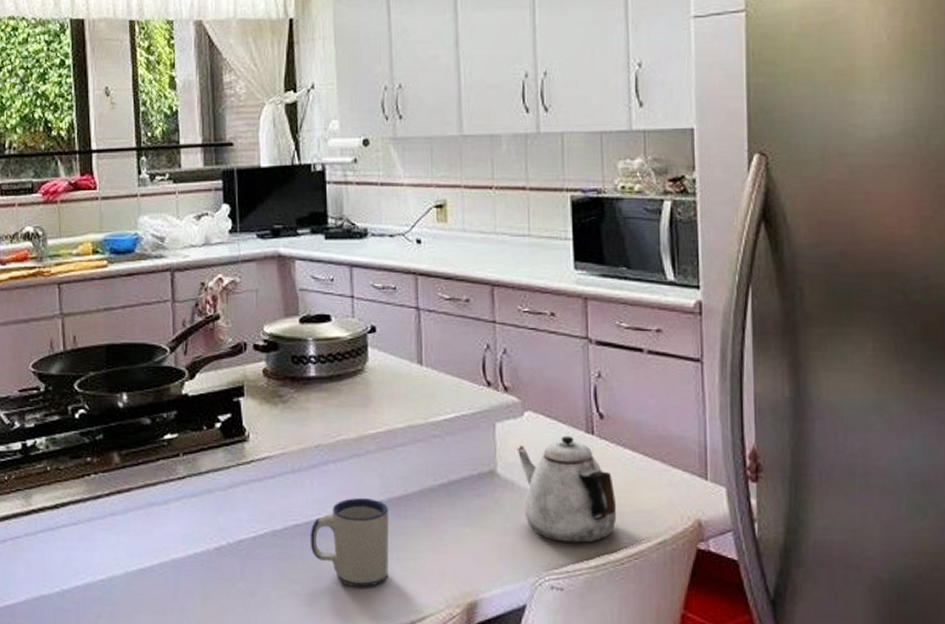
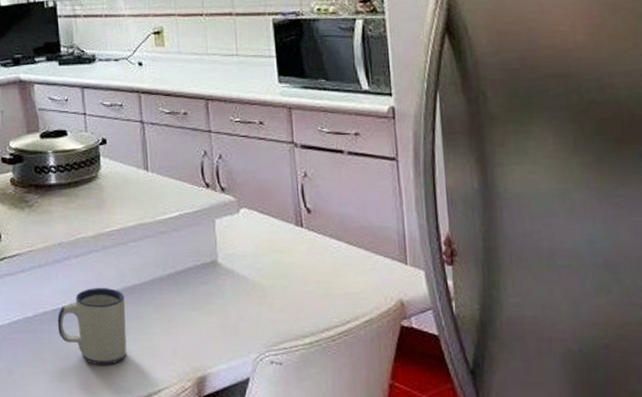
teapot: present [517,435,617,544] -> none [235,229,327,324]

